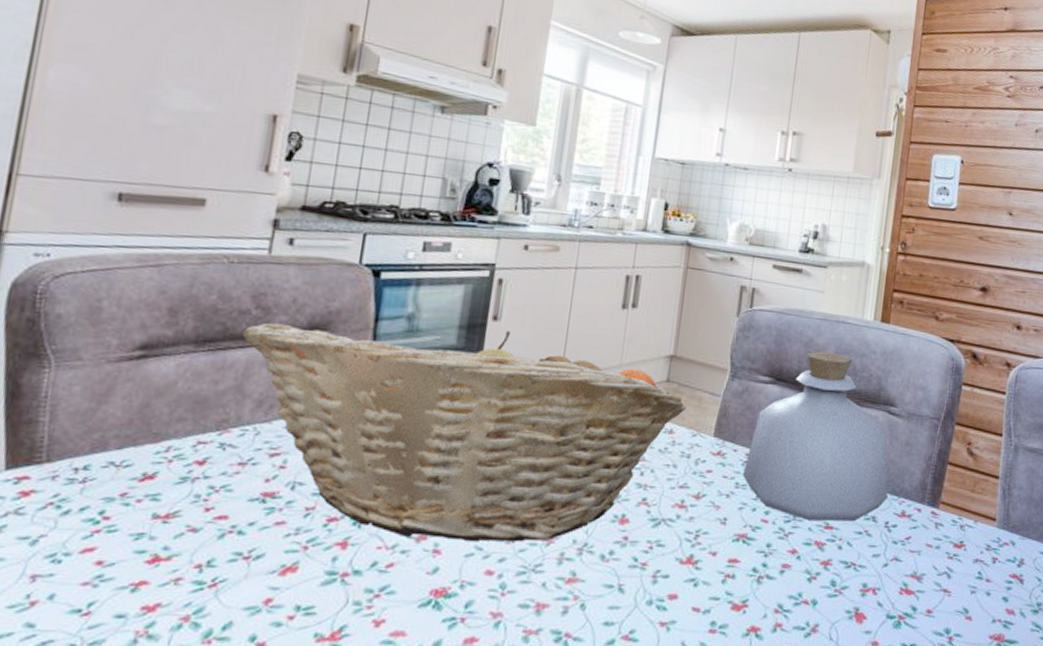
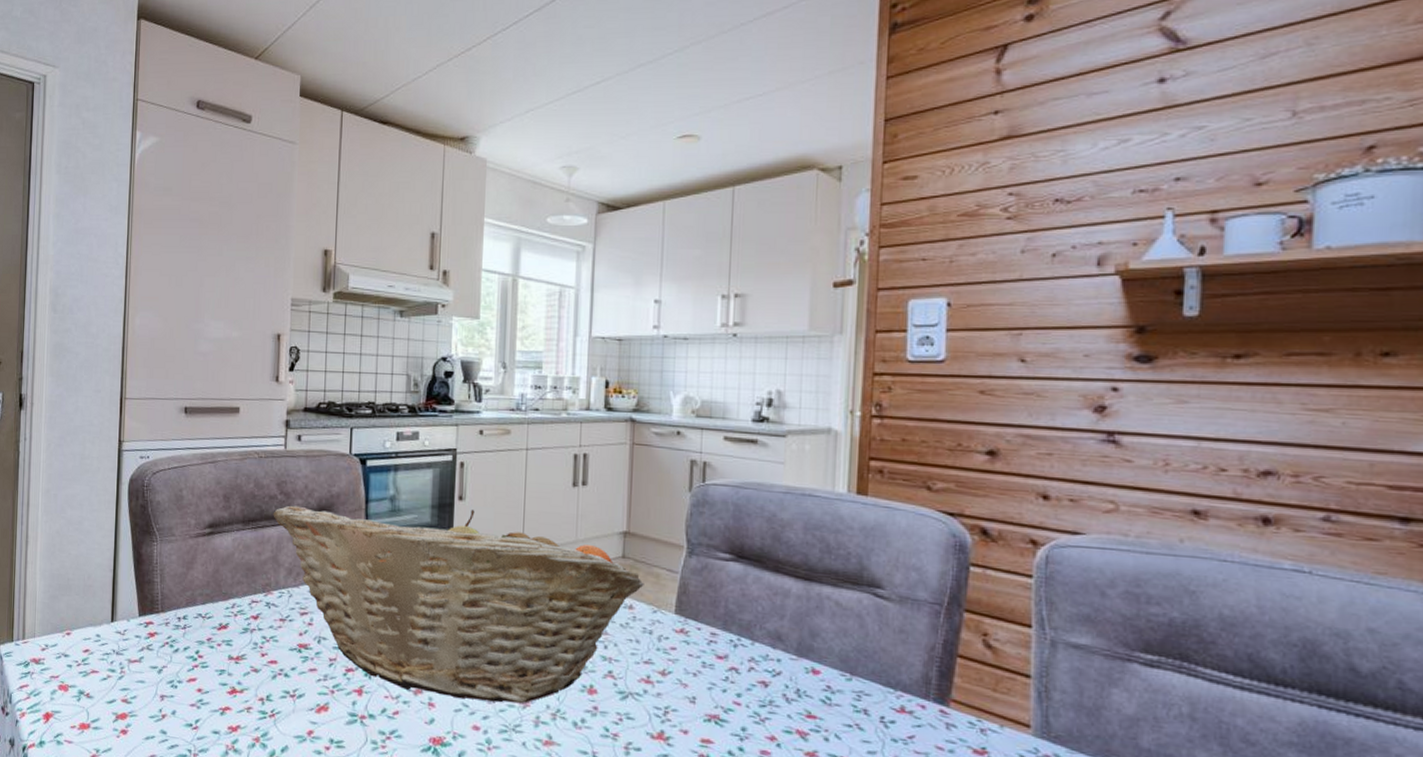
bottle: present [742,351,888,522] -> none [708,526,881,713]

